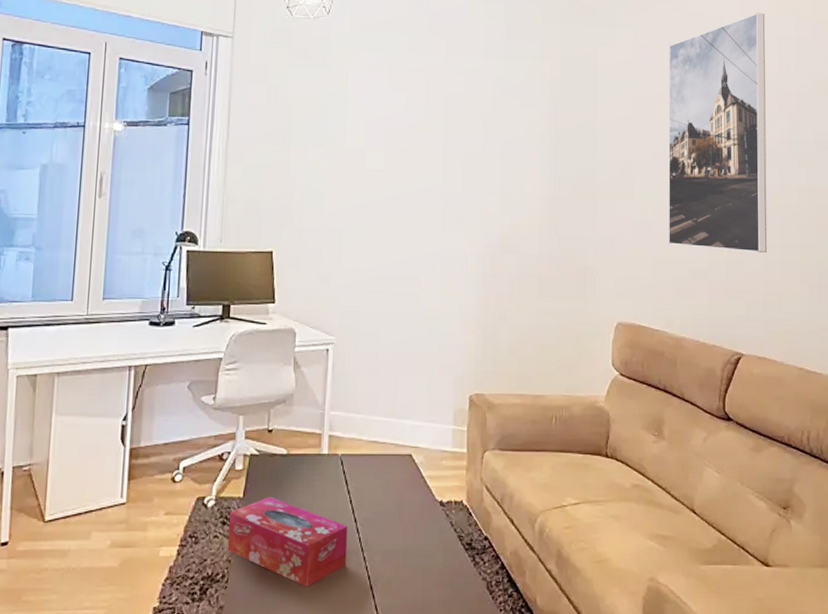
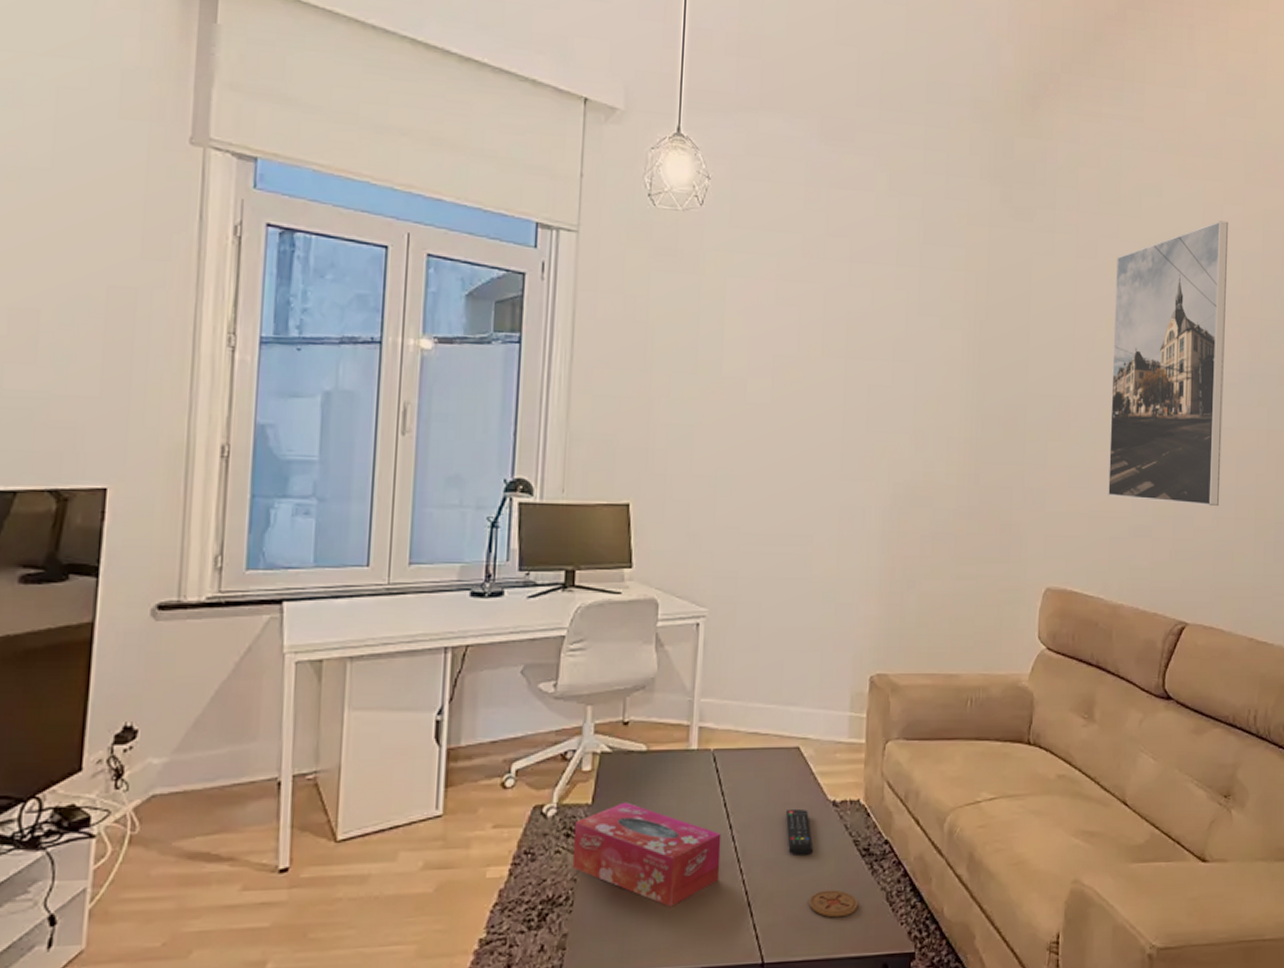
remote control: none [401,508,424,547] -> present [786,809,813,855]
coaster: none [421,578,463,603] -> present [808,890,859,918]

